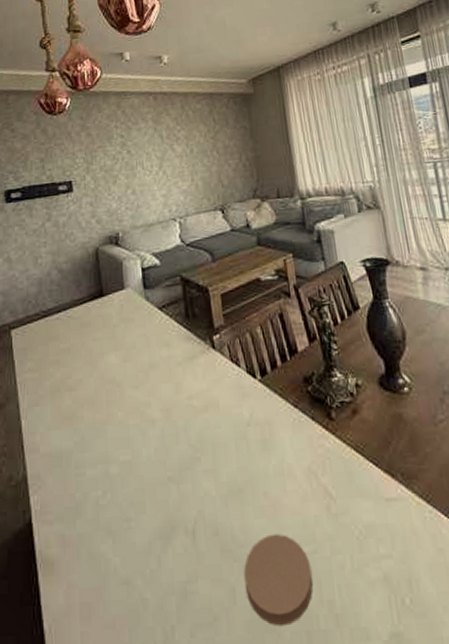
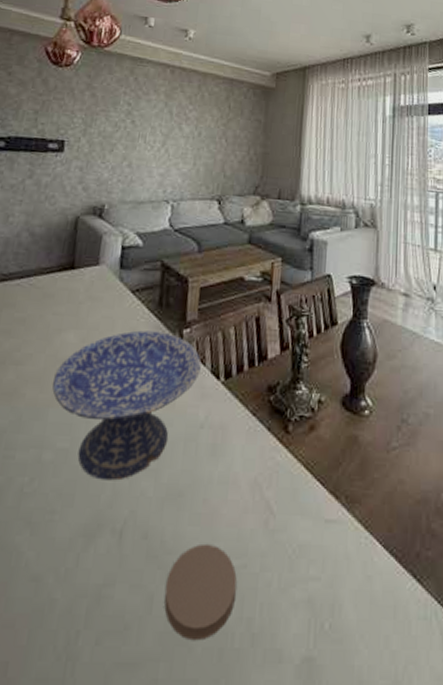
decorative bowl: none [105,341,237,486] -> present [52,330,201,481]

